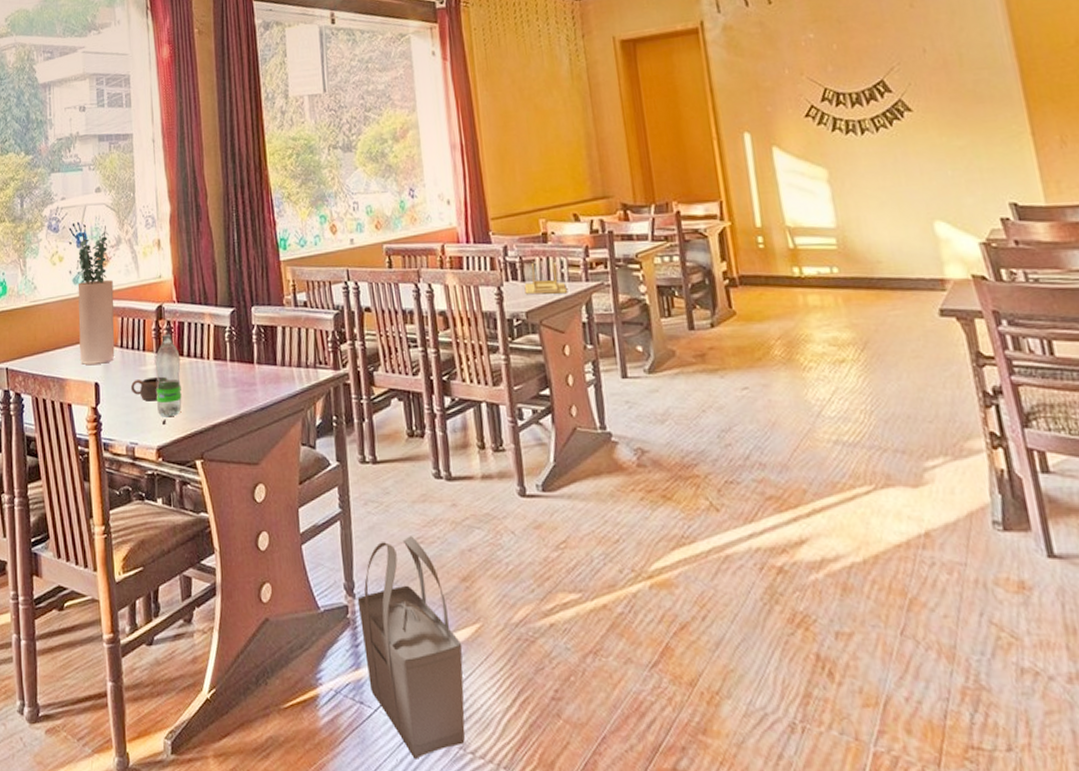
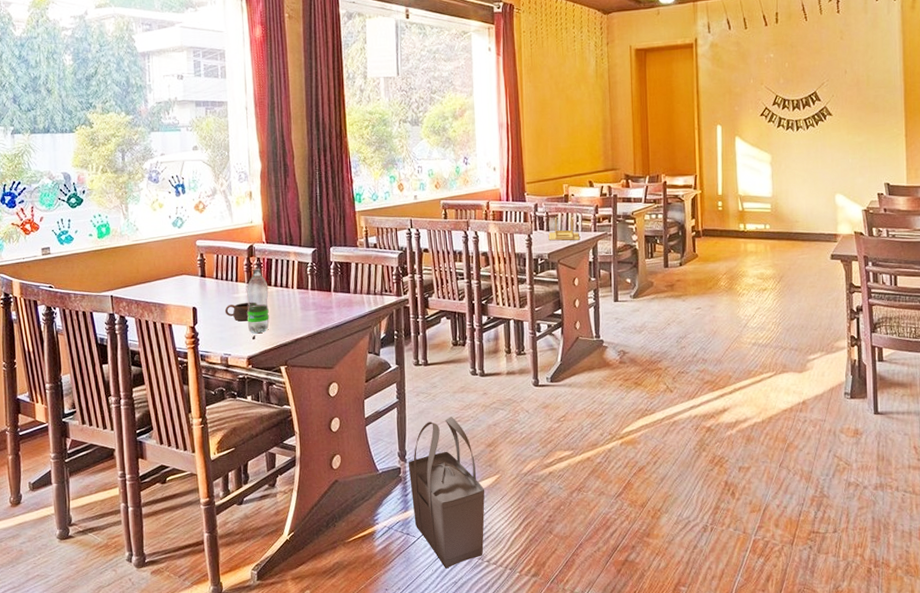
vase: present [77,225,115,365] -> none [176,178,211,293]

